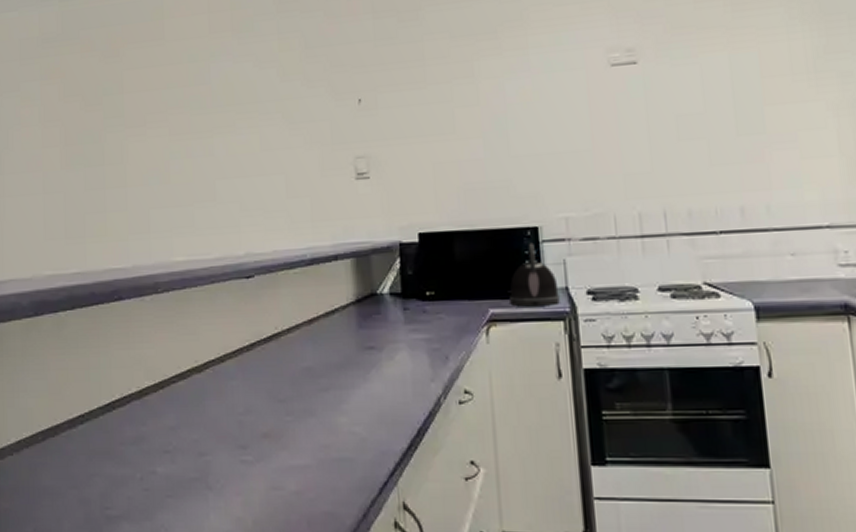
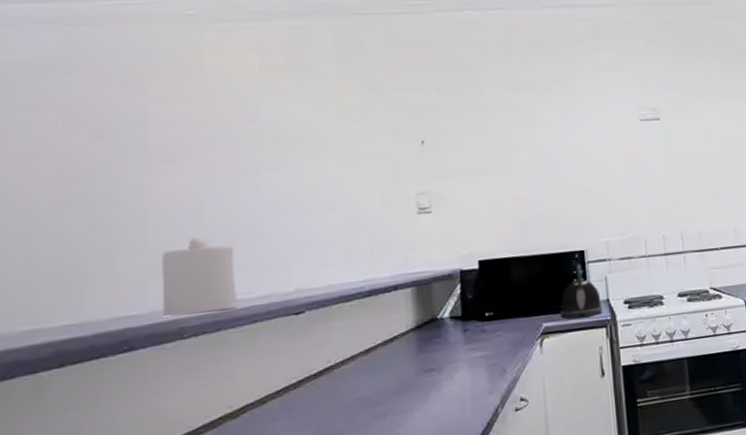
candle: none [139,198,199,272] -> present [162,237,238,317]

